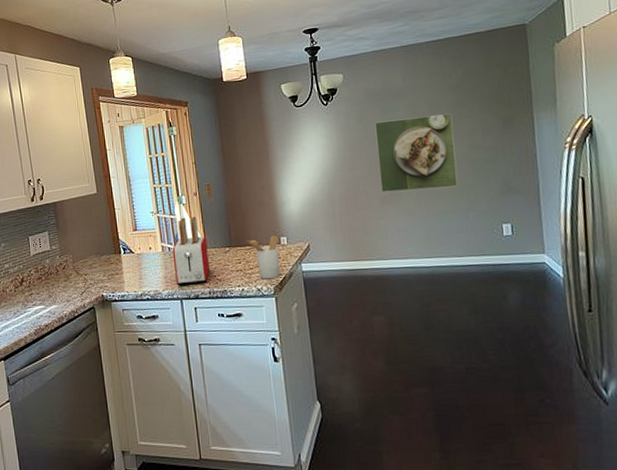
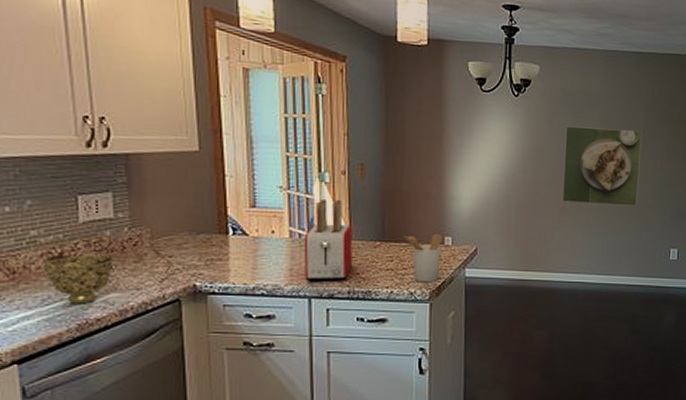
decorative bowl: none [12,275,54,315] -> present [41,251,117,304]

